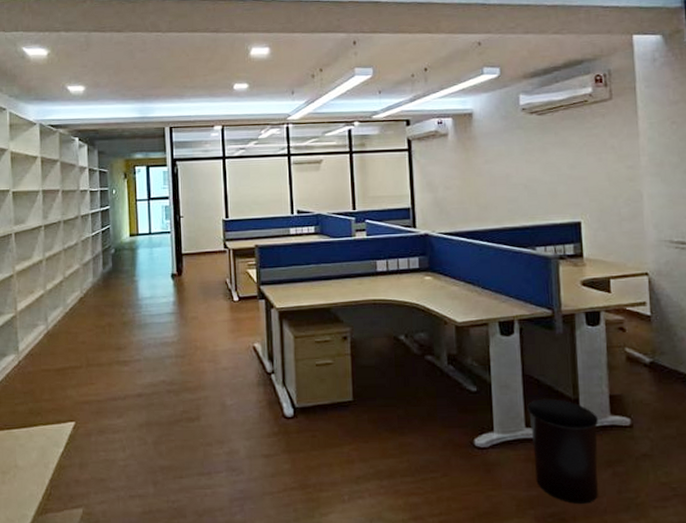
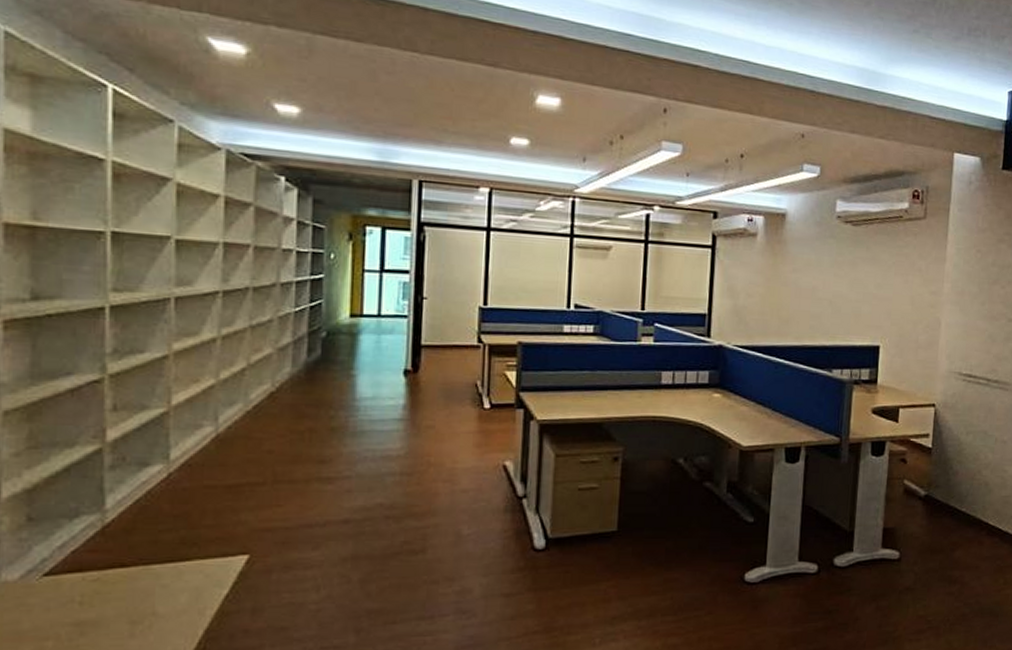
waste bin: present [527,398,599,504] -> none [802,531,870,639]

